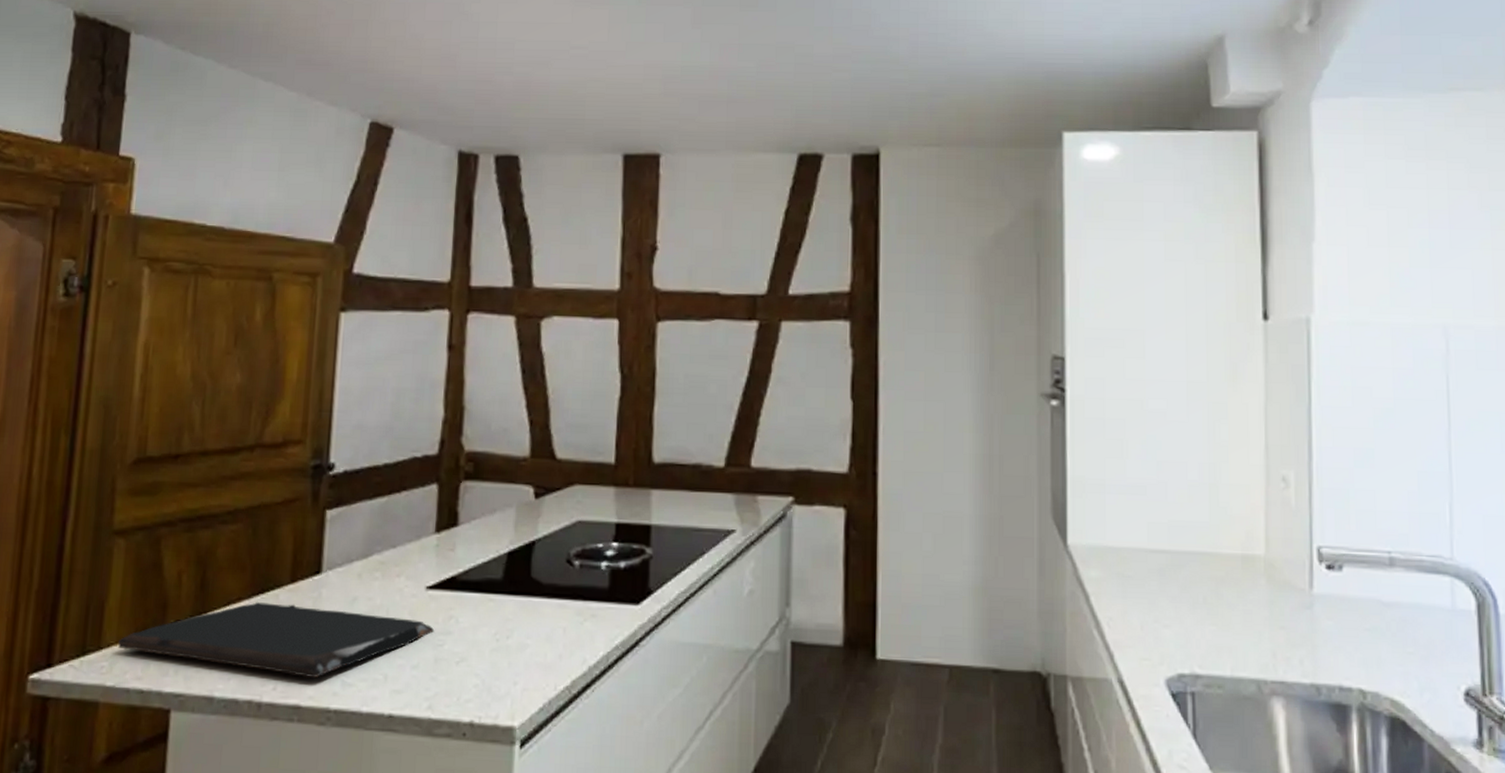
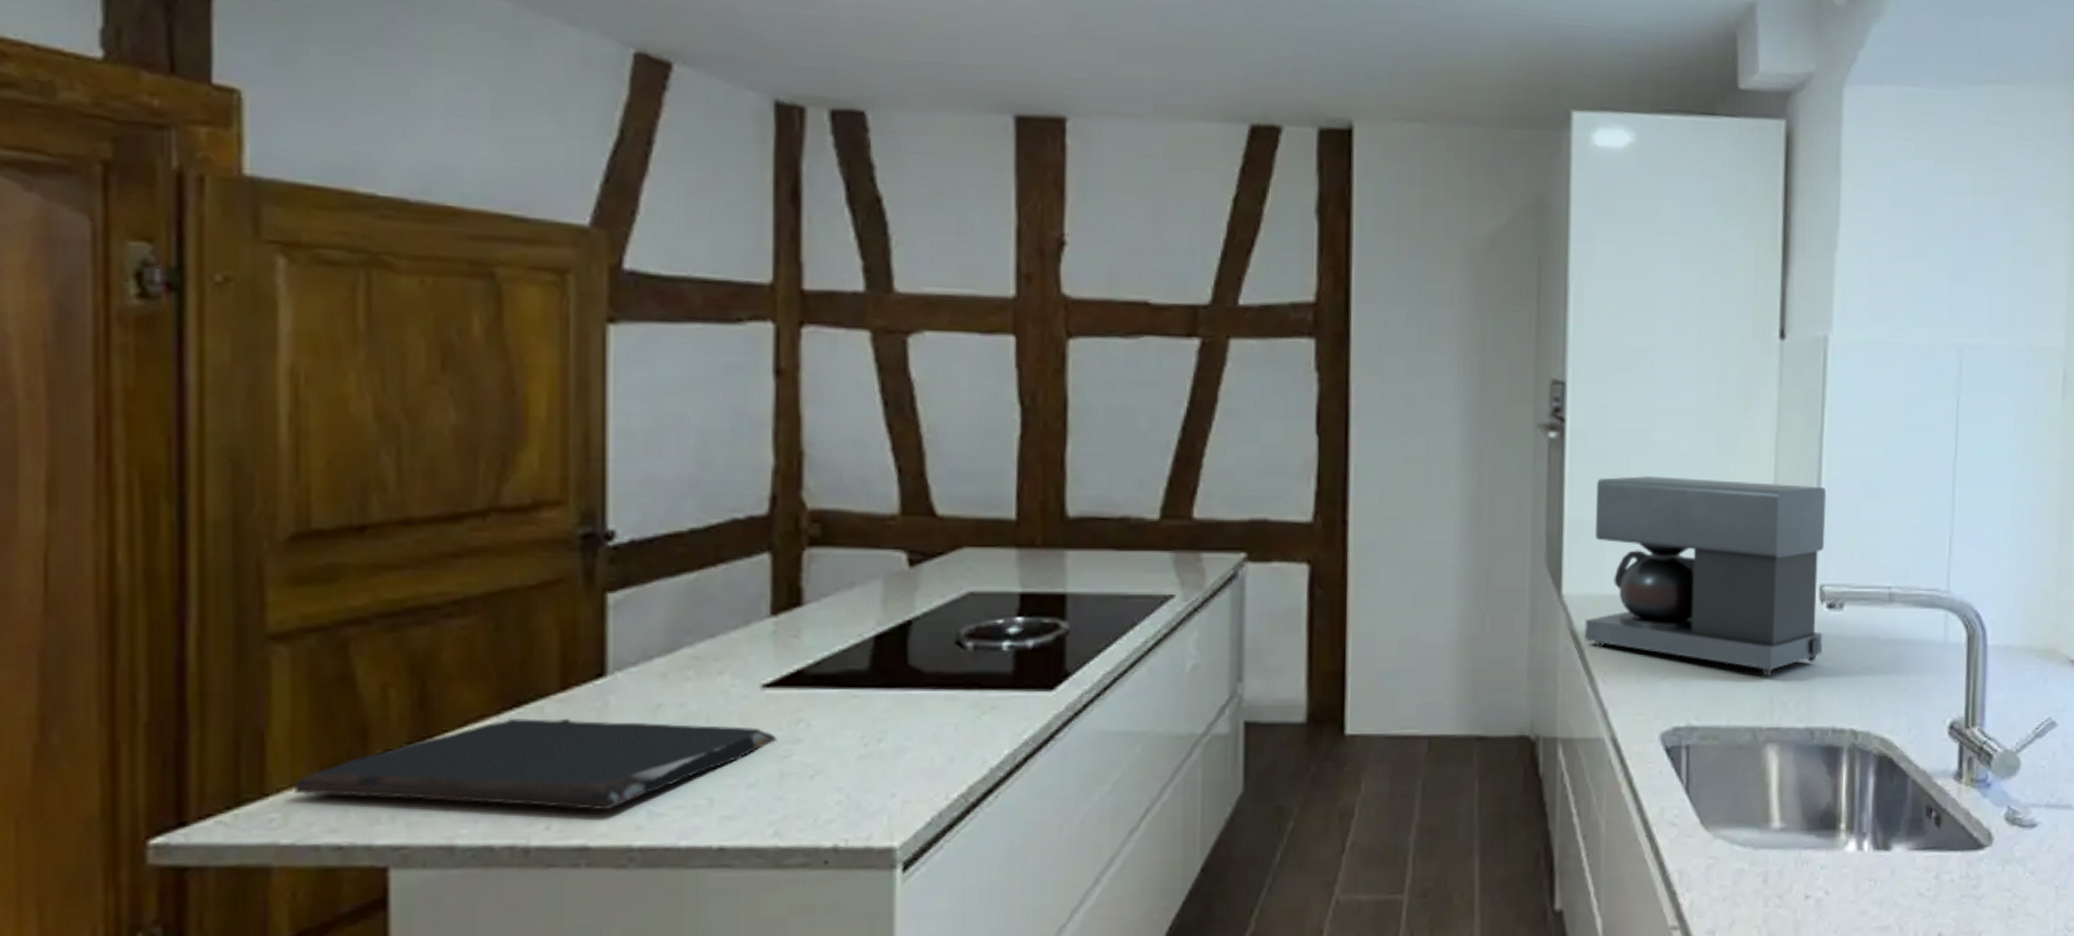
coffee maker: none [1089,440,1324,632] -> present [1584,476,1827,677]

